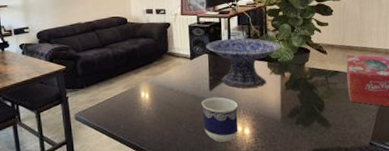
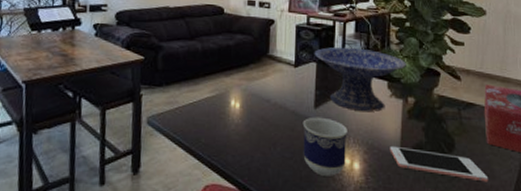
cell phone: none [272,112,352,131] -> present [390,145,489,182]

